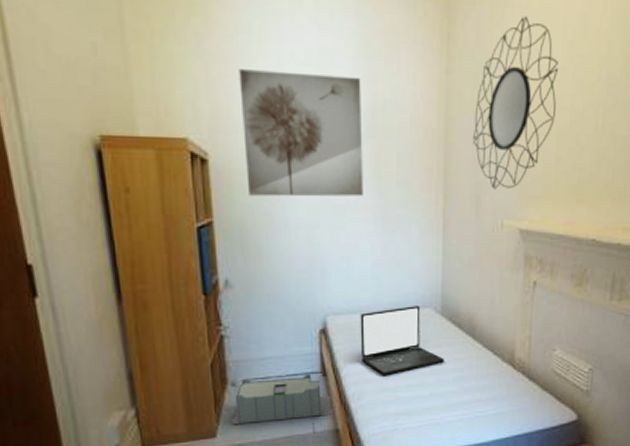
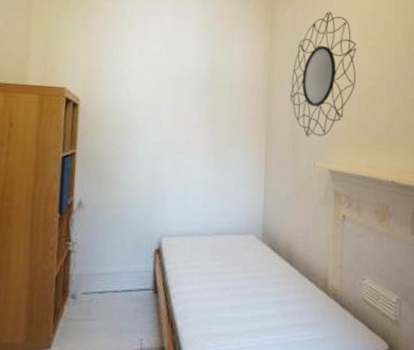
storage bin: present [231,374,332,425] -> none [66,290,160,337]
wall art: present [239,69,363,197] -> none [107,40,204,138]
laptop: present [360,306,445,376] -> none [189,232,264,297]

